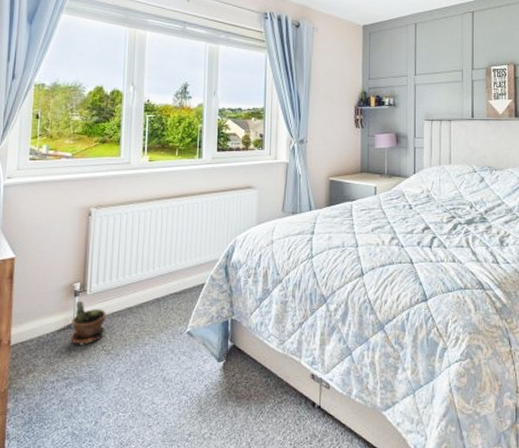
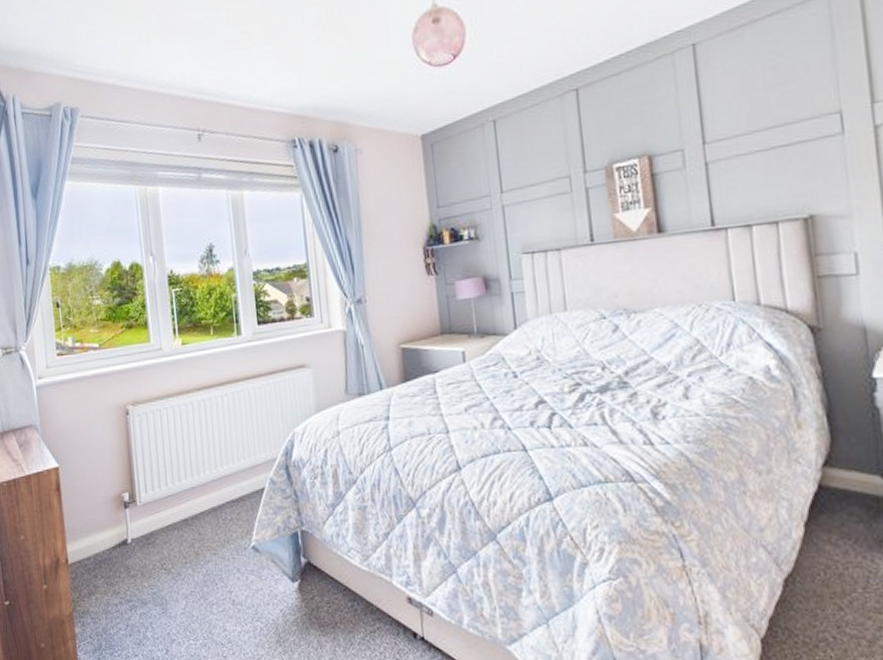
potted plant: present [71,300,107,345] -> none [126,512,161,564]

